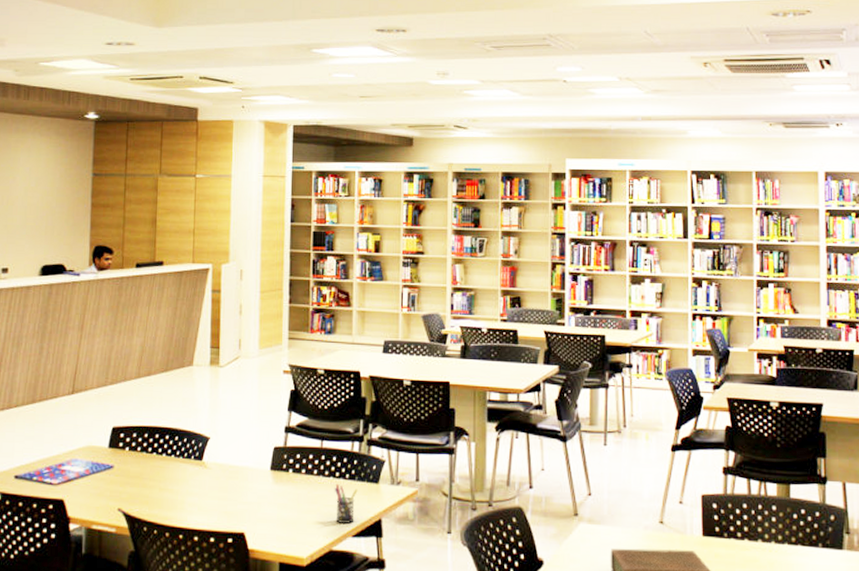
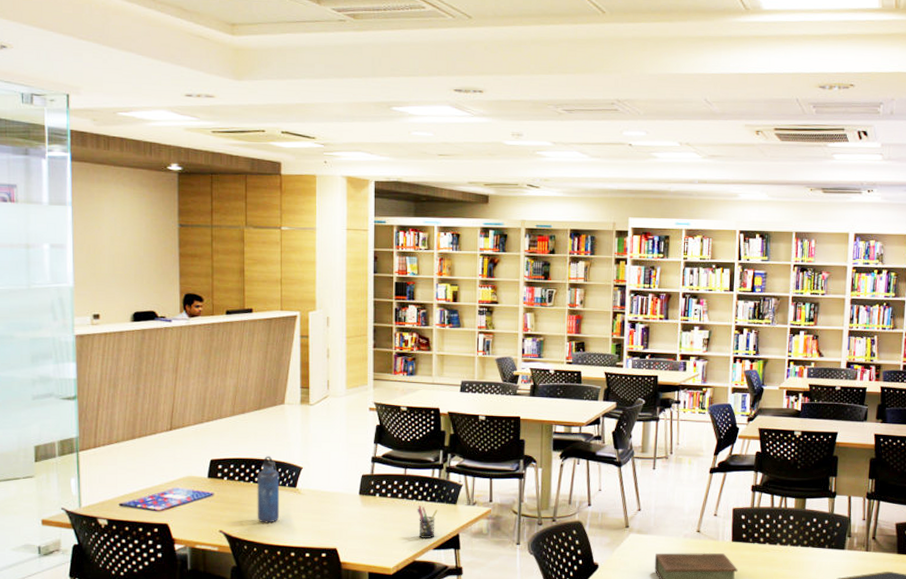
water bottle: none [159,424,185,502] -> present [257,456,280,523]

